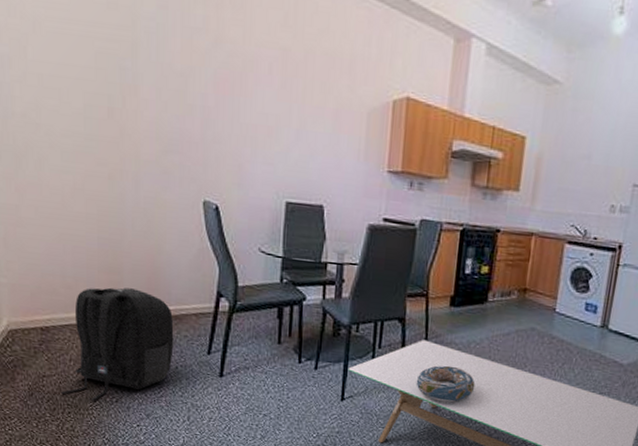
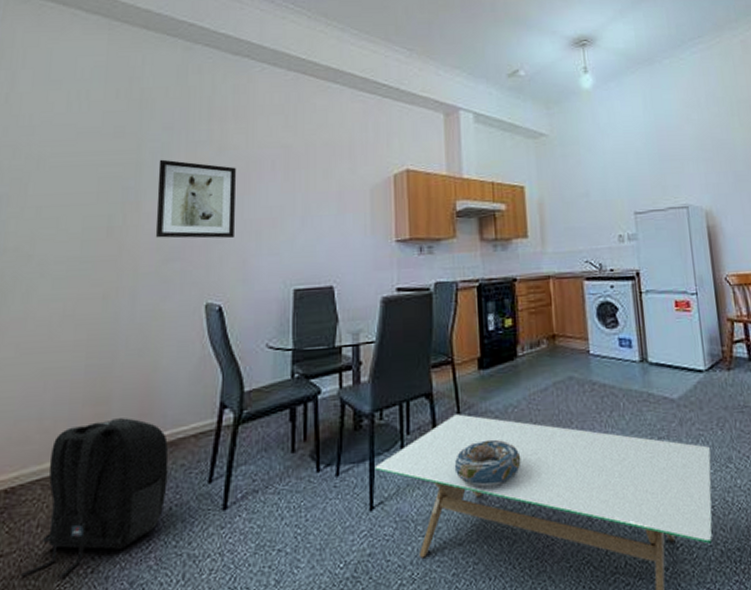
wall art: none [154,42,232,141] -> present [155,159,236,239]

